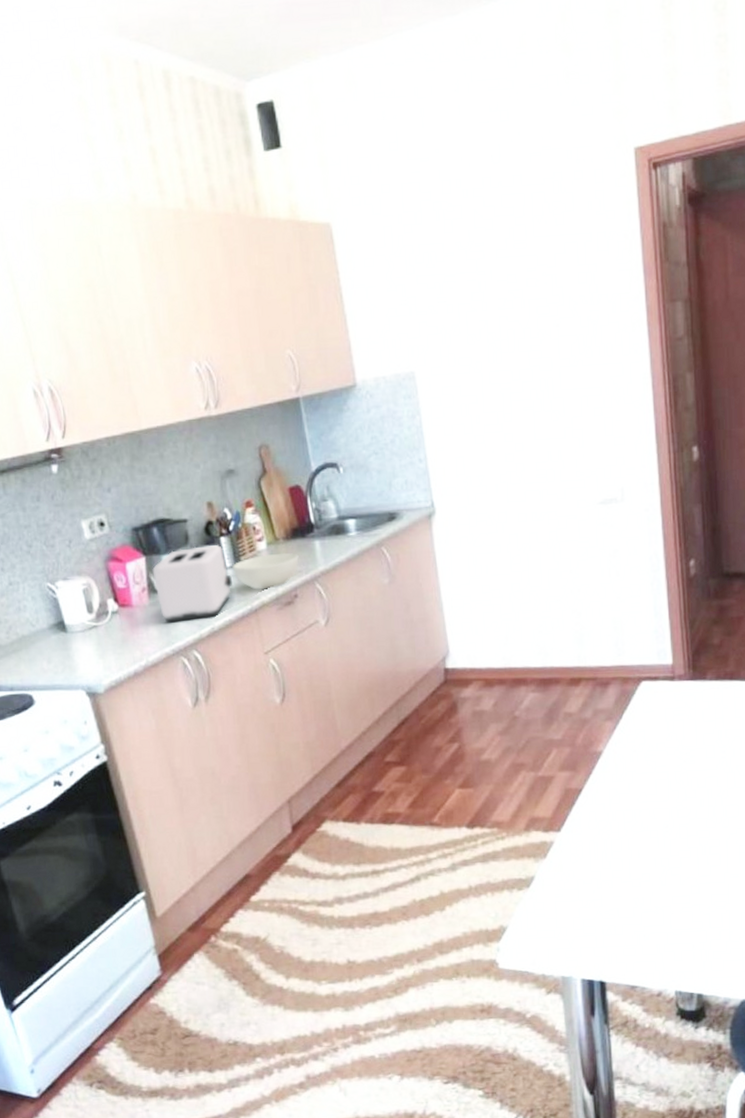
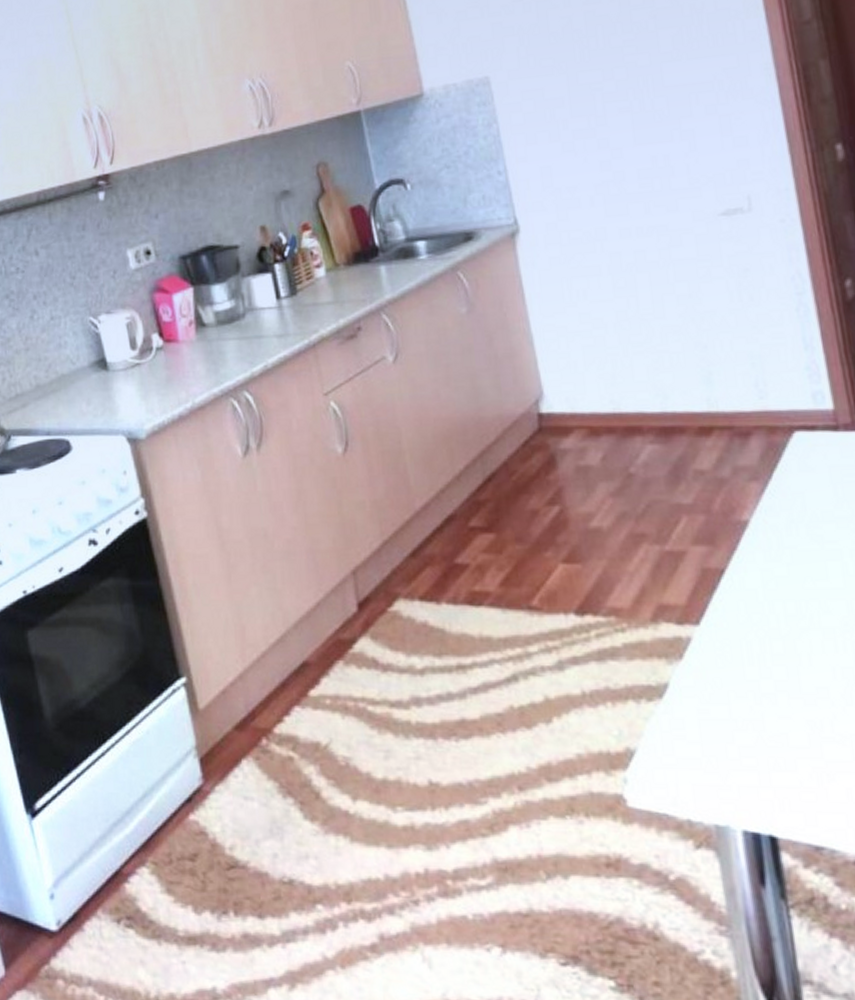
toaster: present [152,544,232,623] -> none [200,272,287,360]
bowl: present [232,553,299,591] -> none [287,280,362,323]

